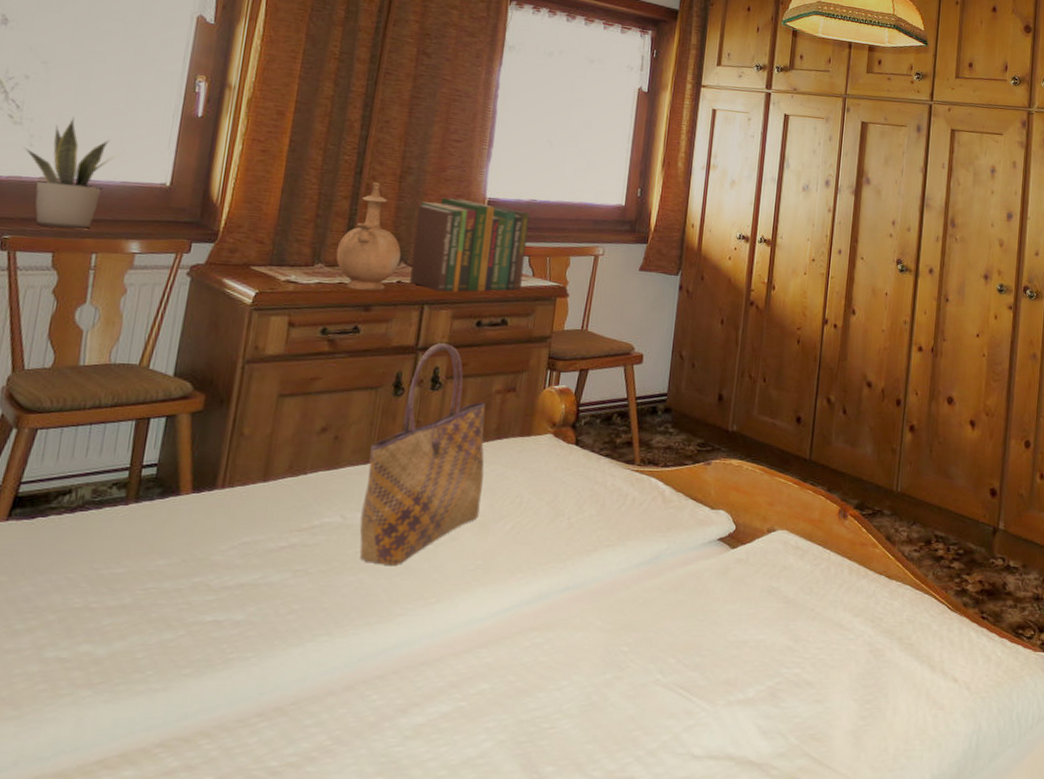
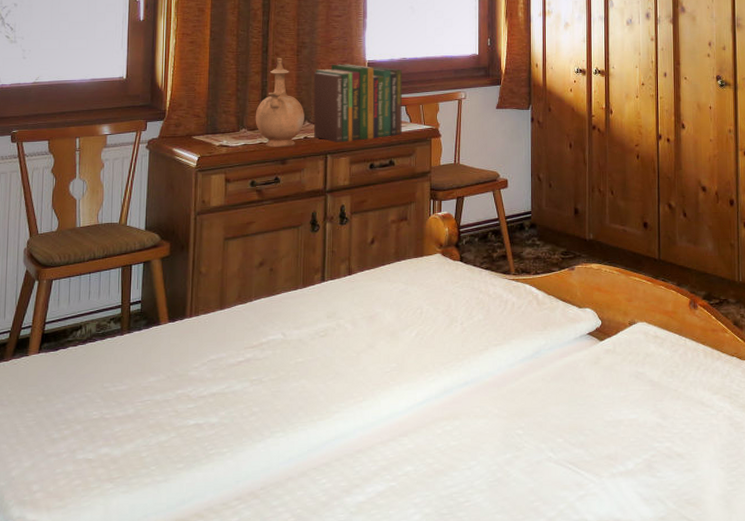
potted plant: present [24,117,123,230] -> none [20,32,89,121]
tote bag: present [359,343,486,567] -> none [297,185,389,373]

